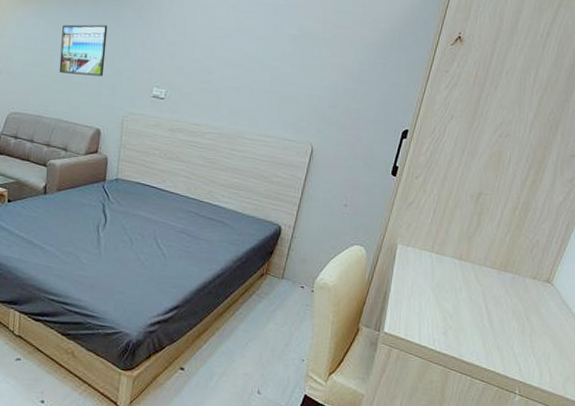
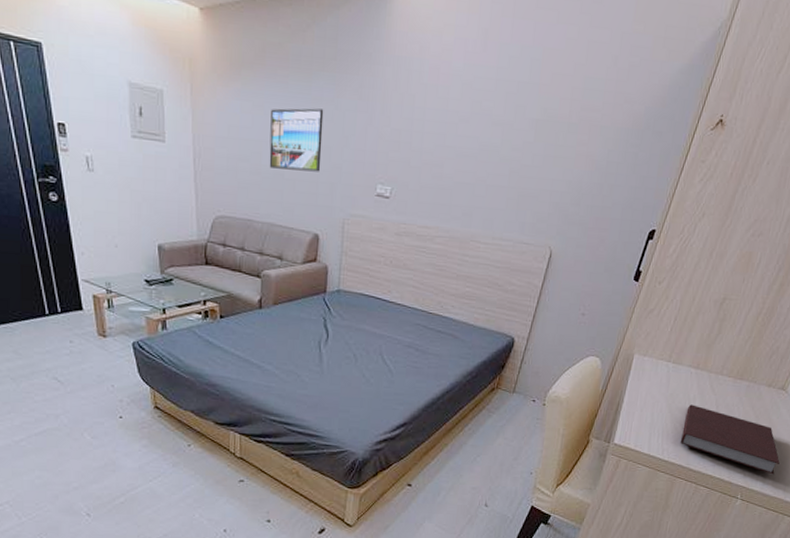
notebook: none [451,295,555,370] -> present [681,404,780,475]

